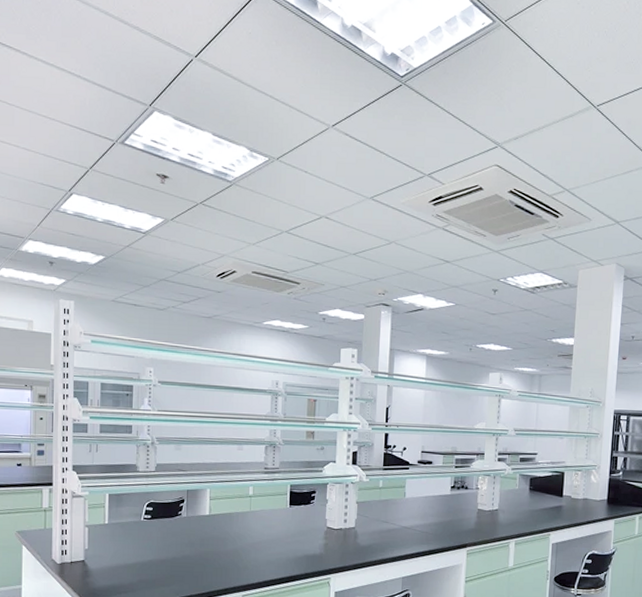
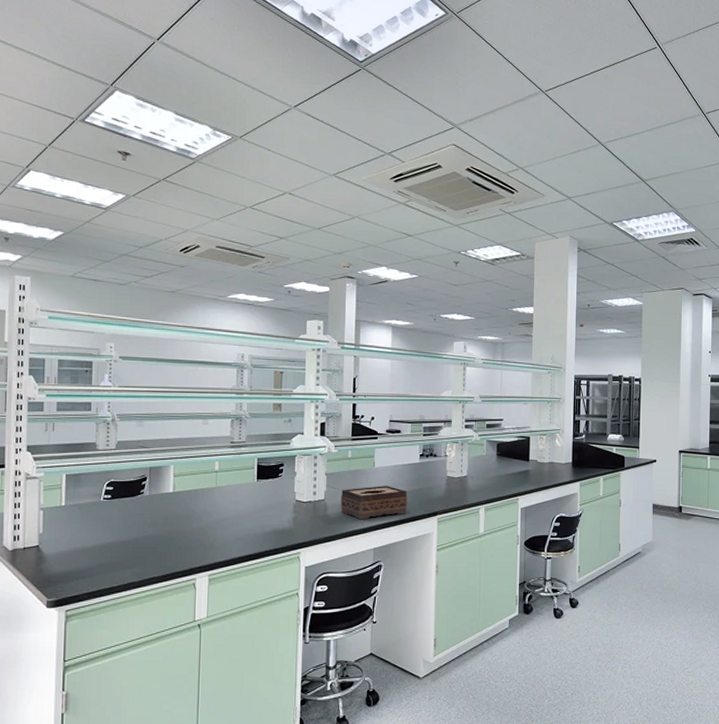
tissue box: none [370,516,438,549] -> present [340,486,408,520]

